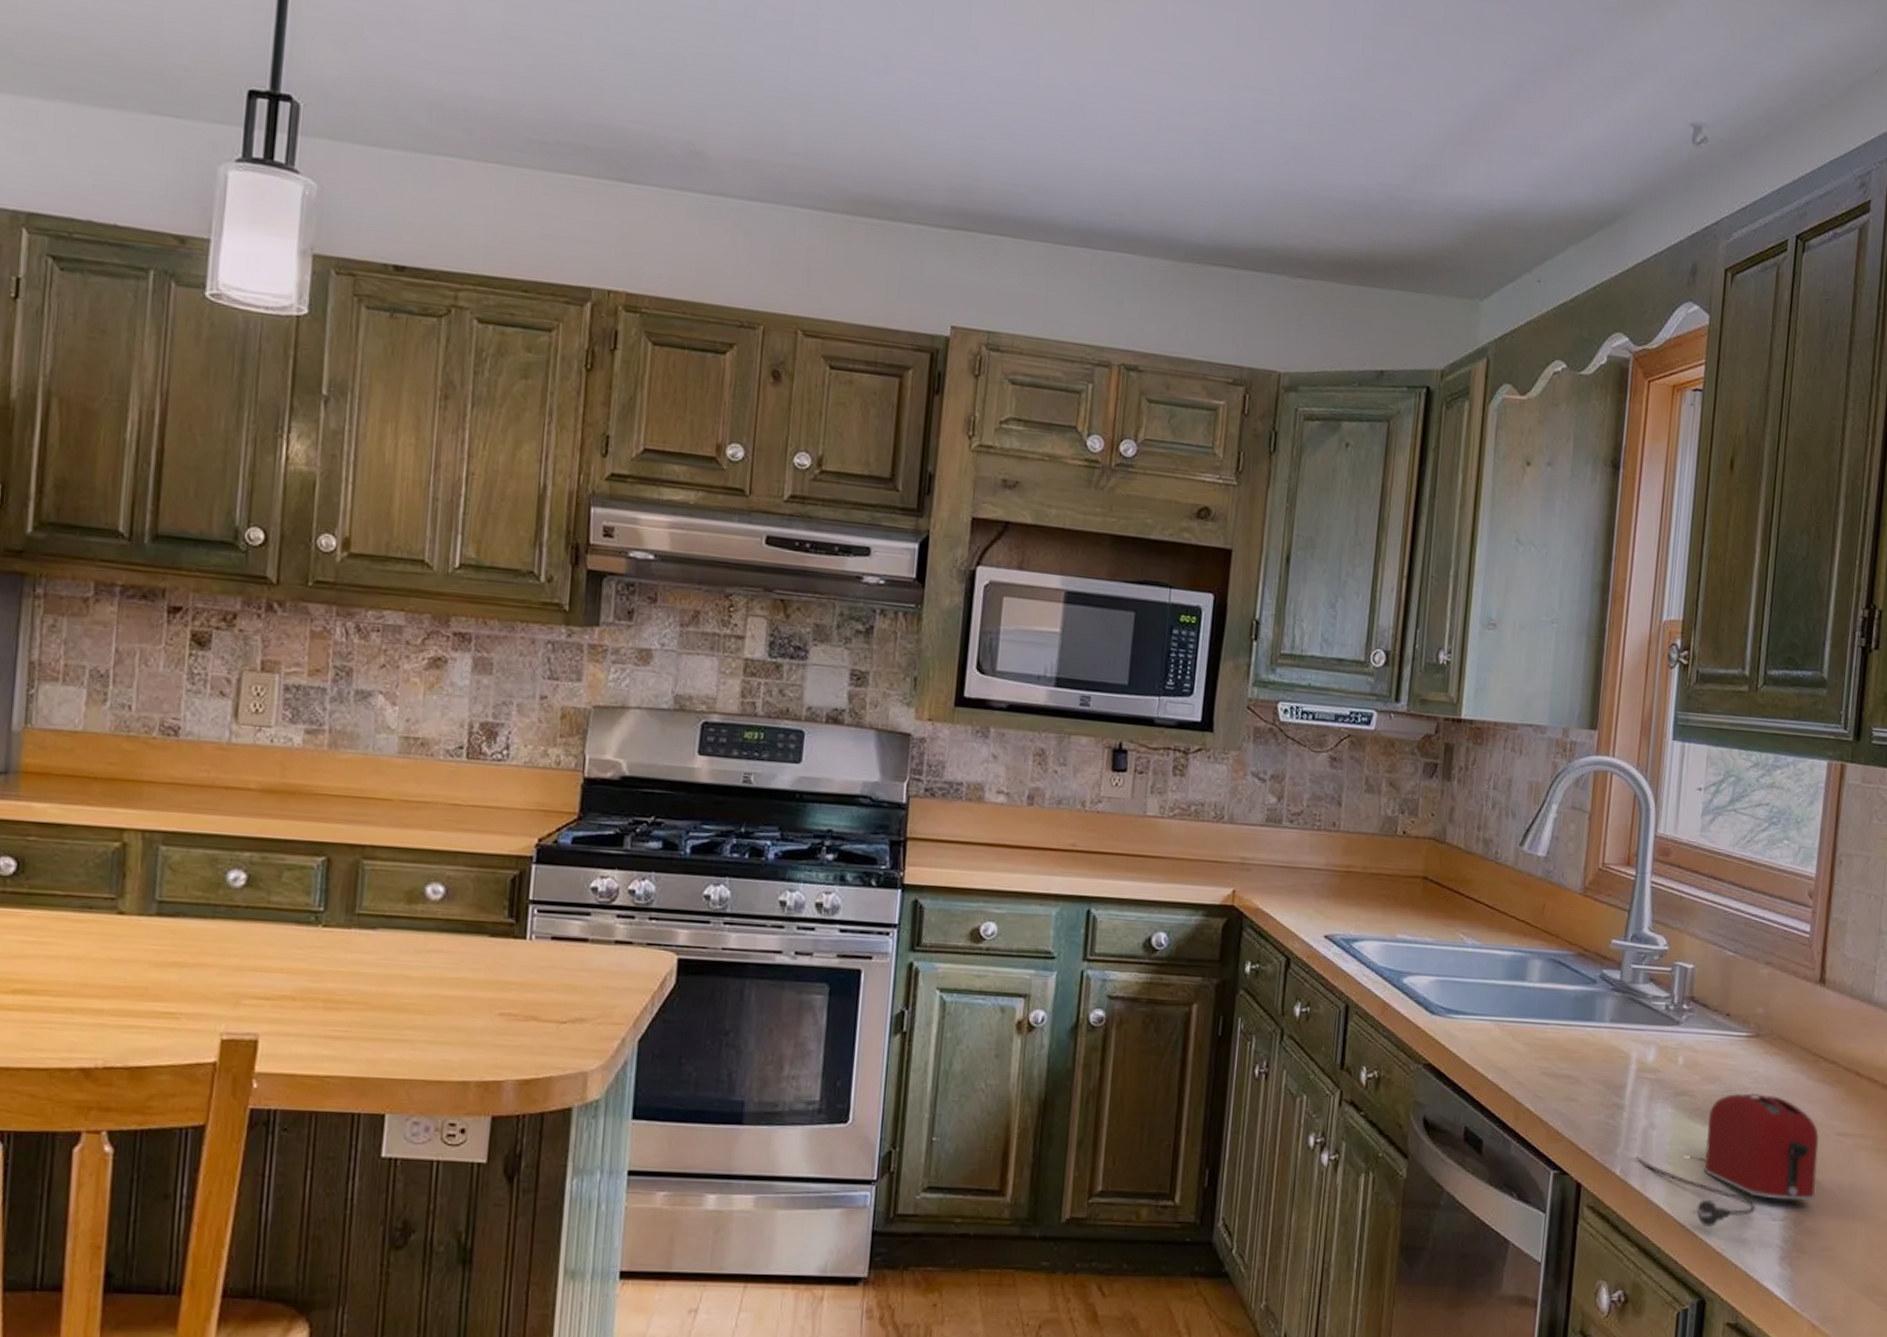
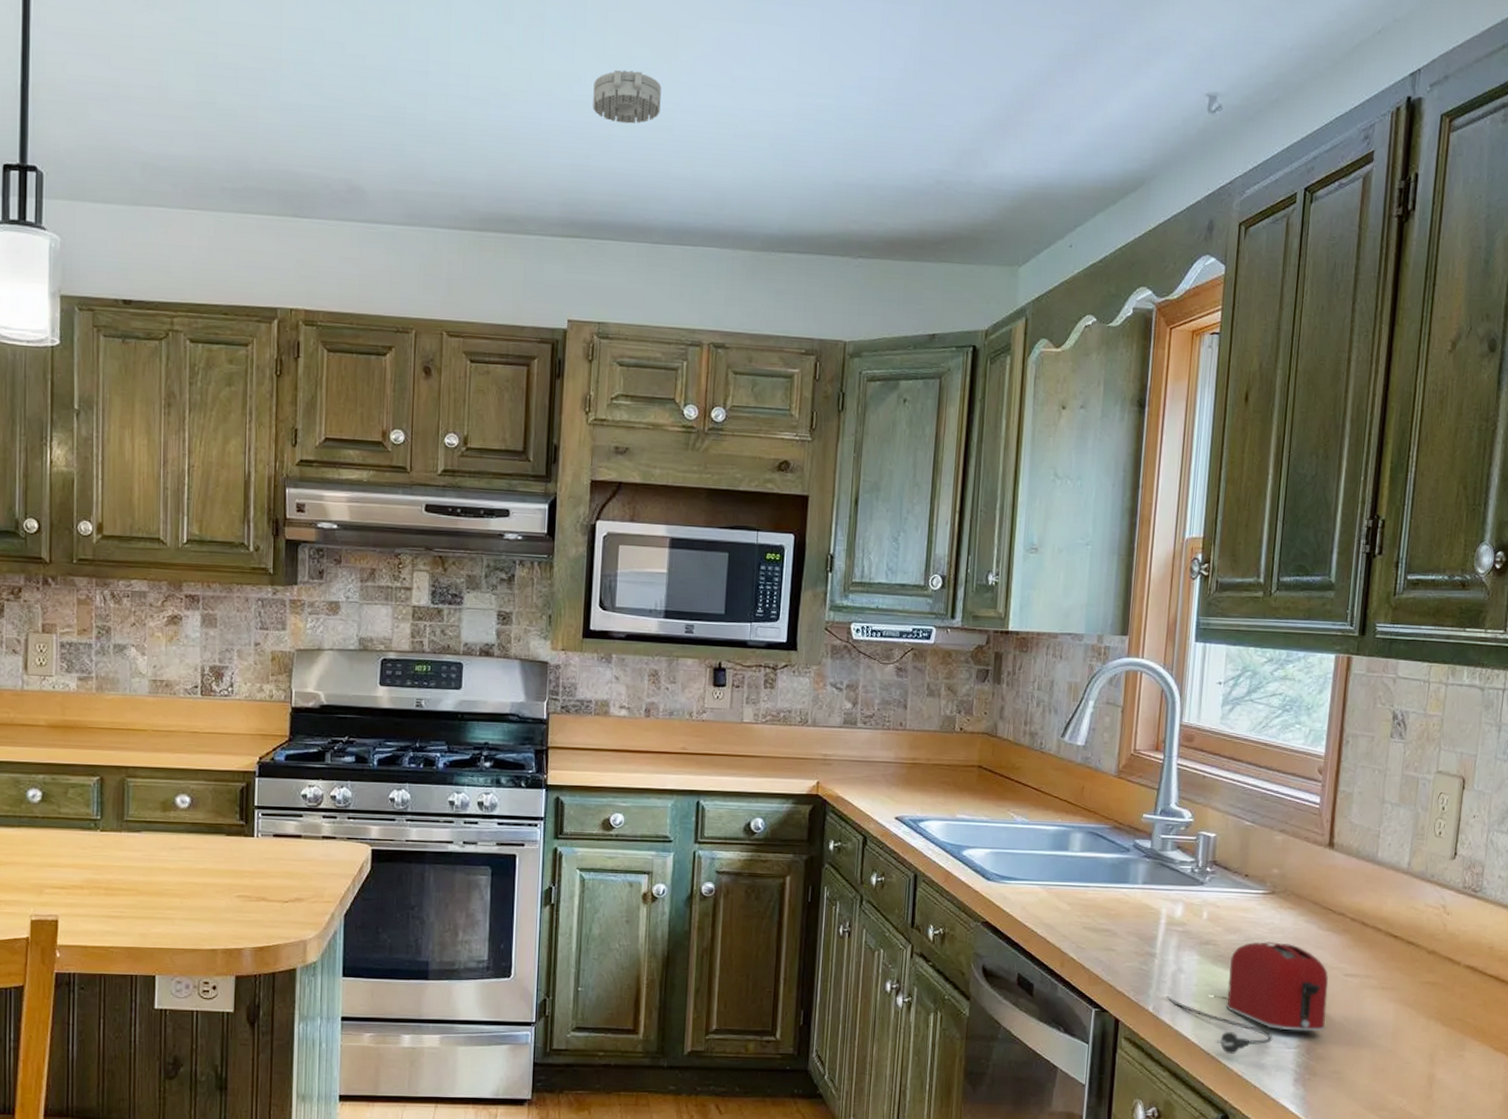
smoke detector: none [990,40,1073,105] -> present [593,69,662,124]

